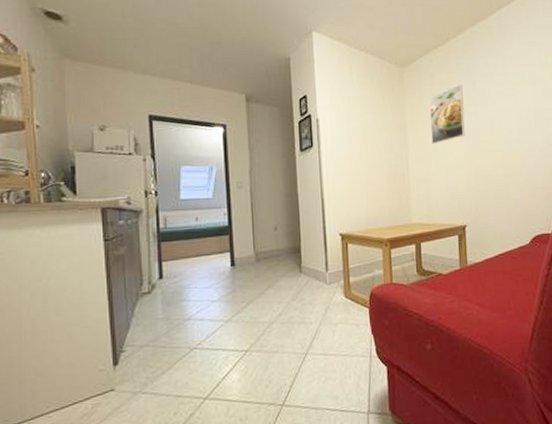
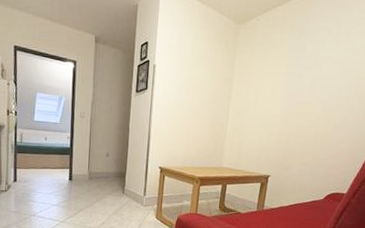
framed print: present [429,84,465,145] -> none [253,45,294,101]

